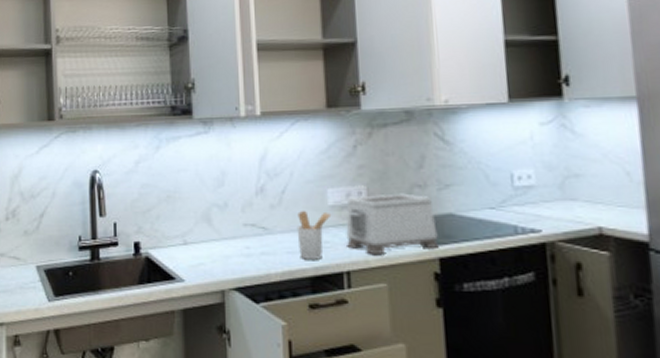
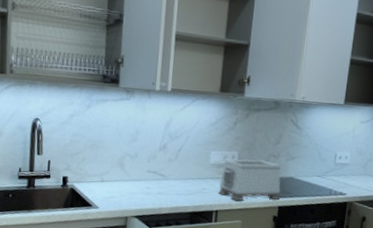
utensil holder: present [297,211,332,260] -> none [185,165,212,201]

